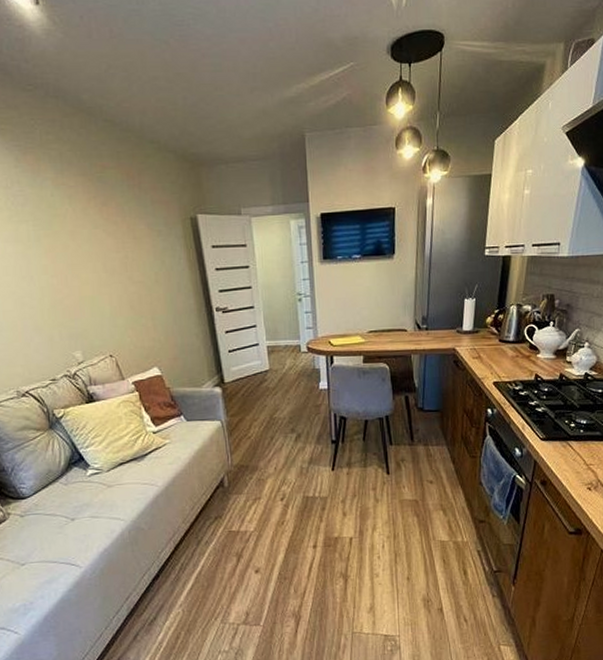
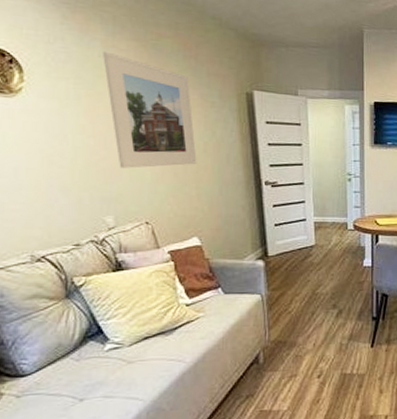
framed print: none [55,190,150,304] -> present [103,51,197,168]

